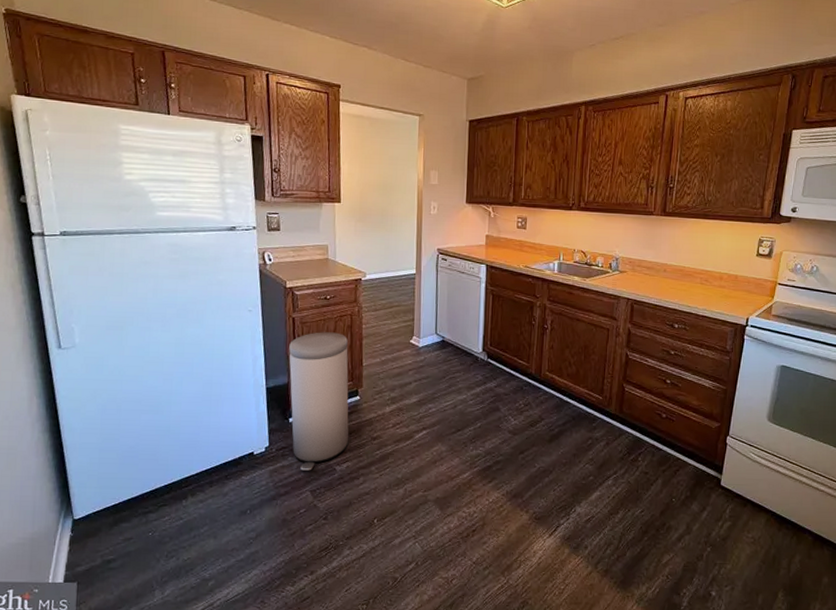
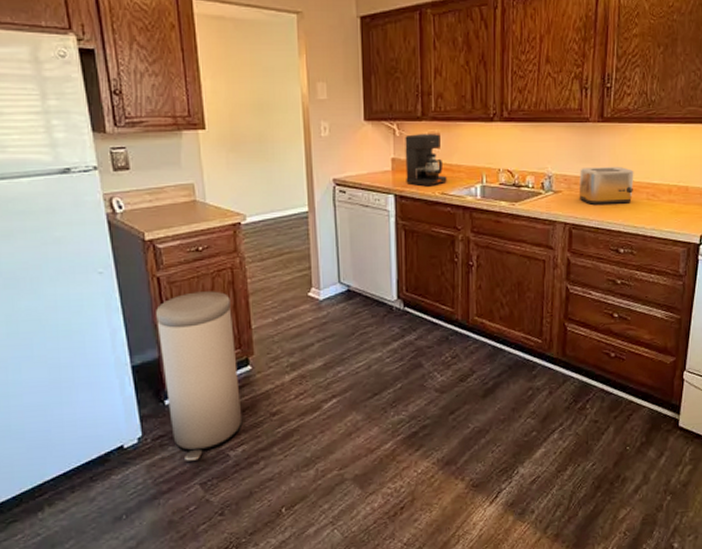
coffee maker: none [496,216,530,260] -> present [405,134,447,187]
toaster: none [641,253,690,286] -> present [579,166,634,206]

